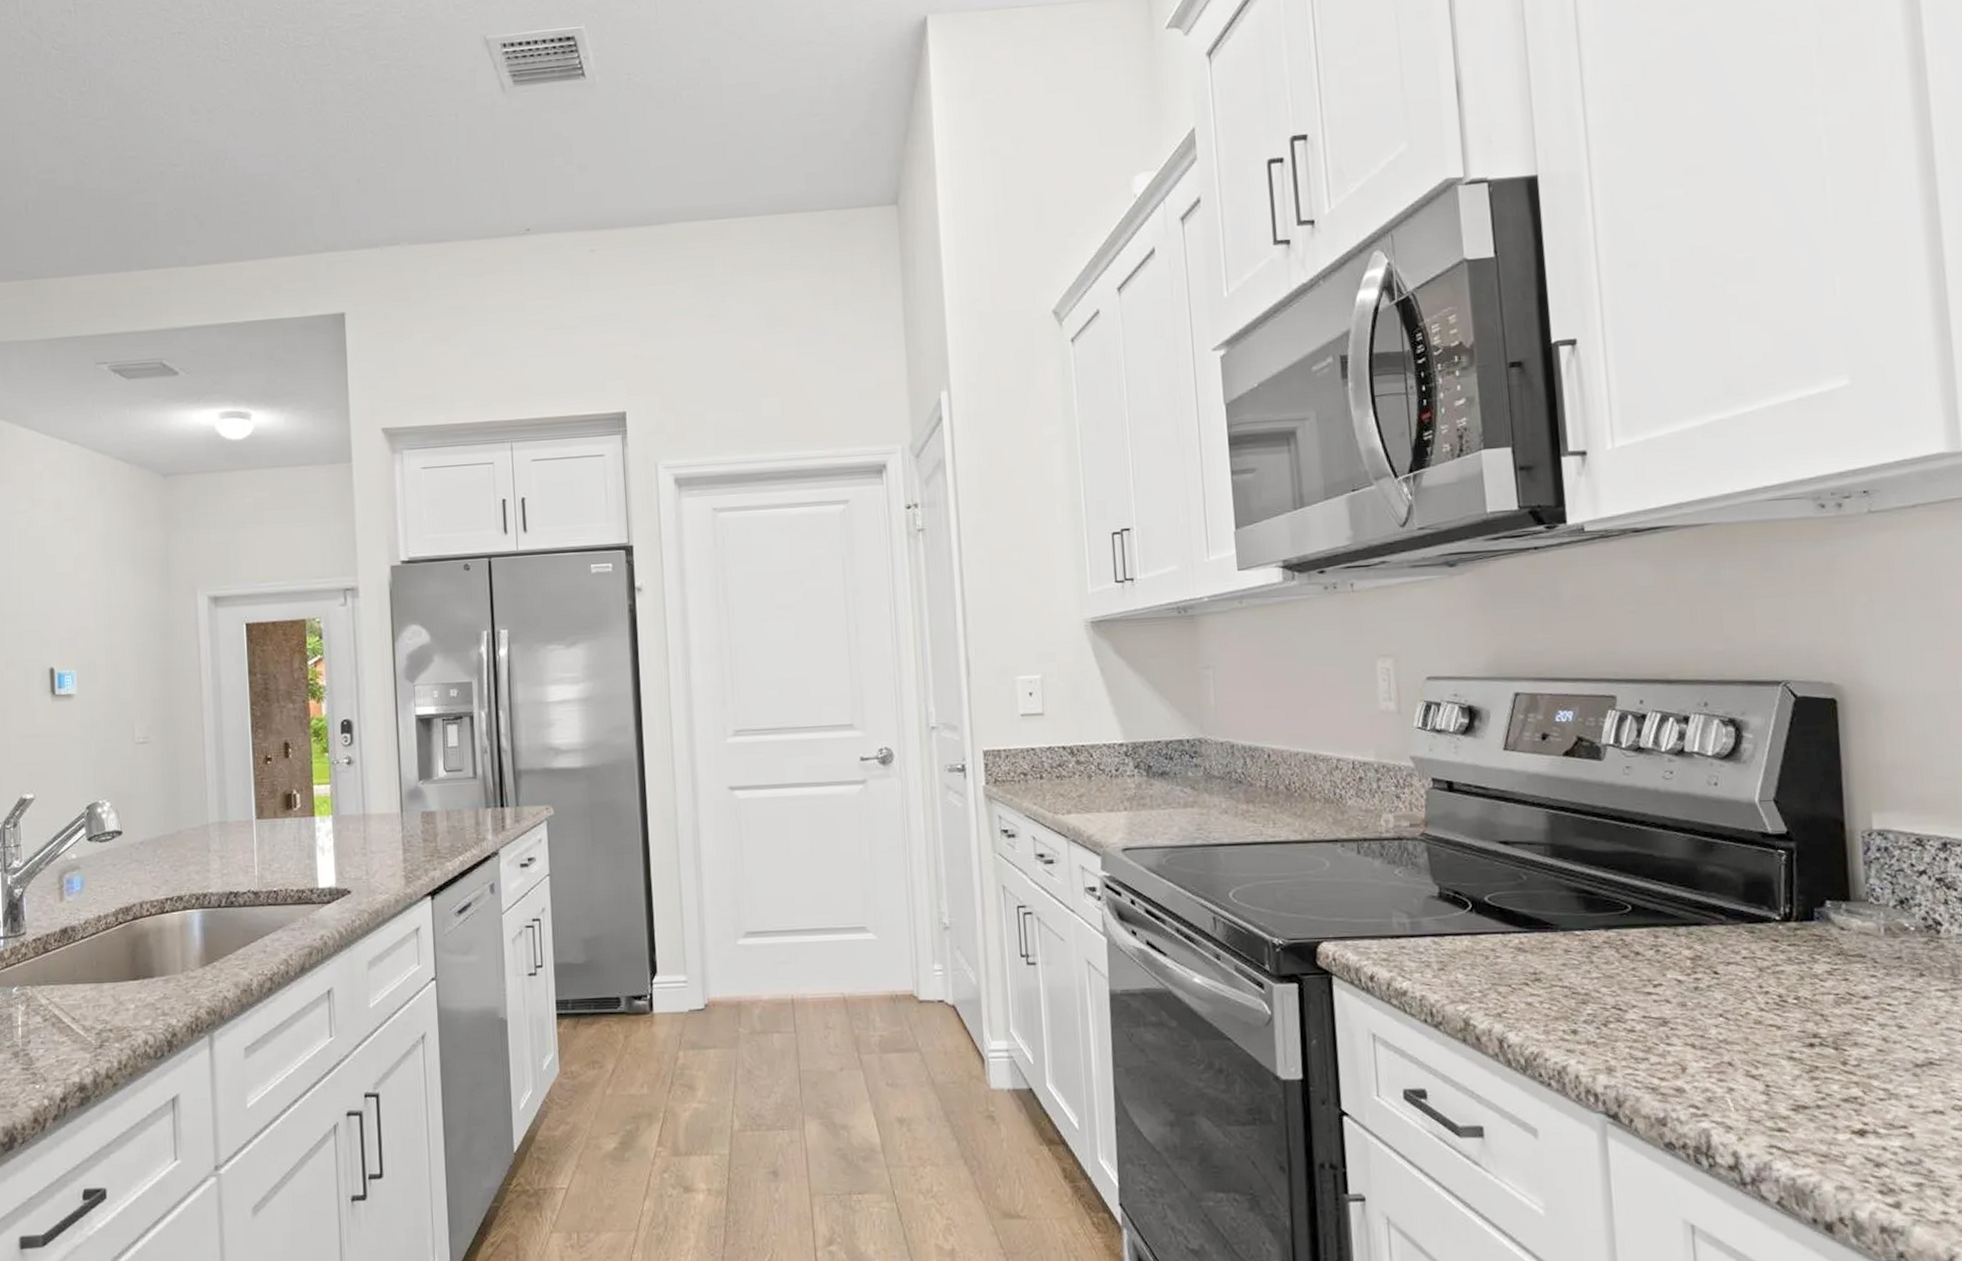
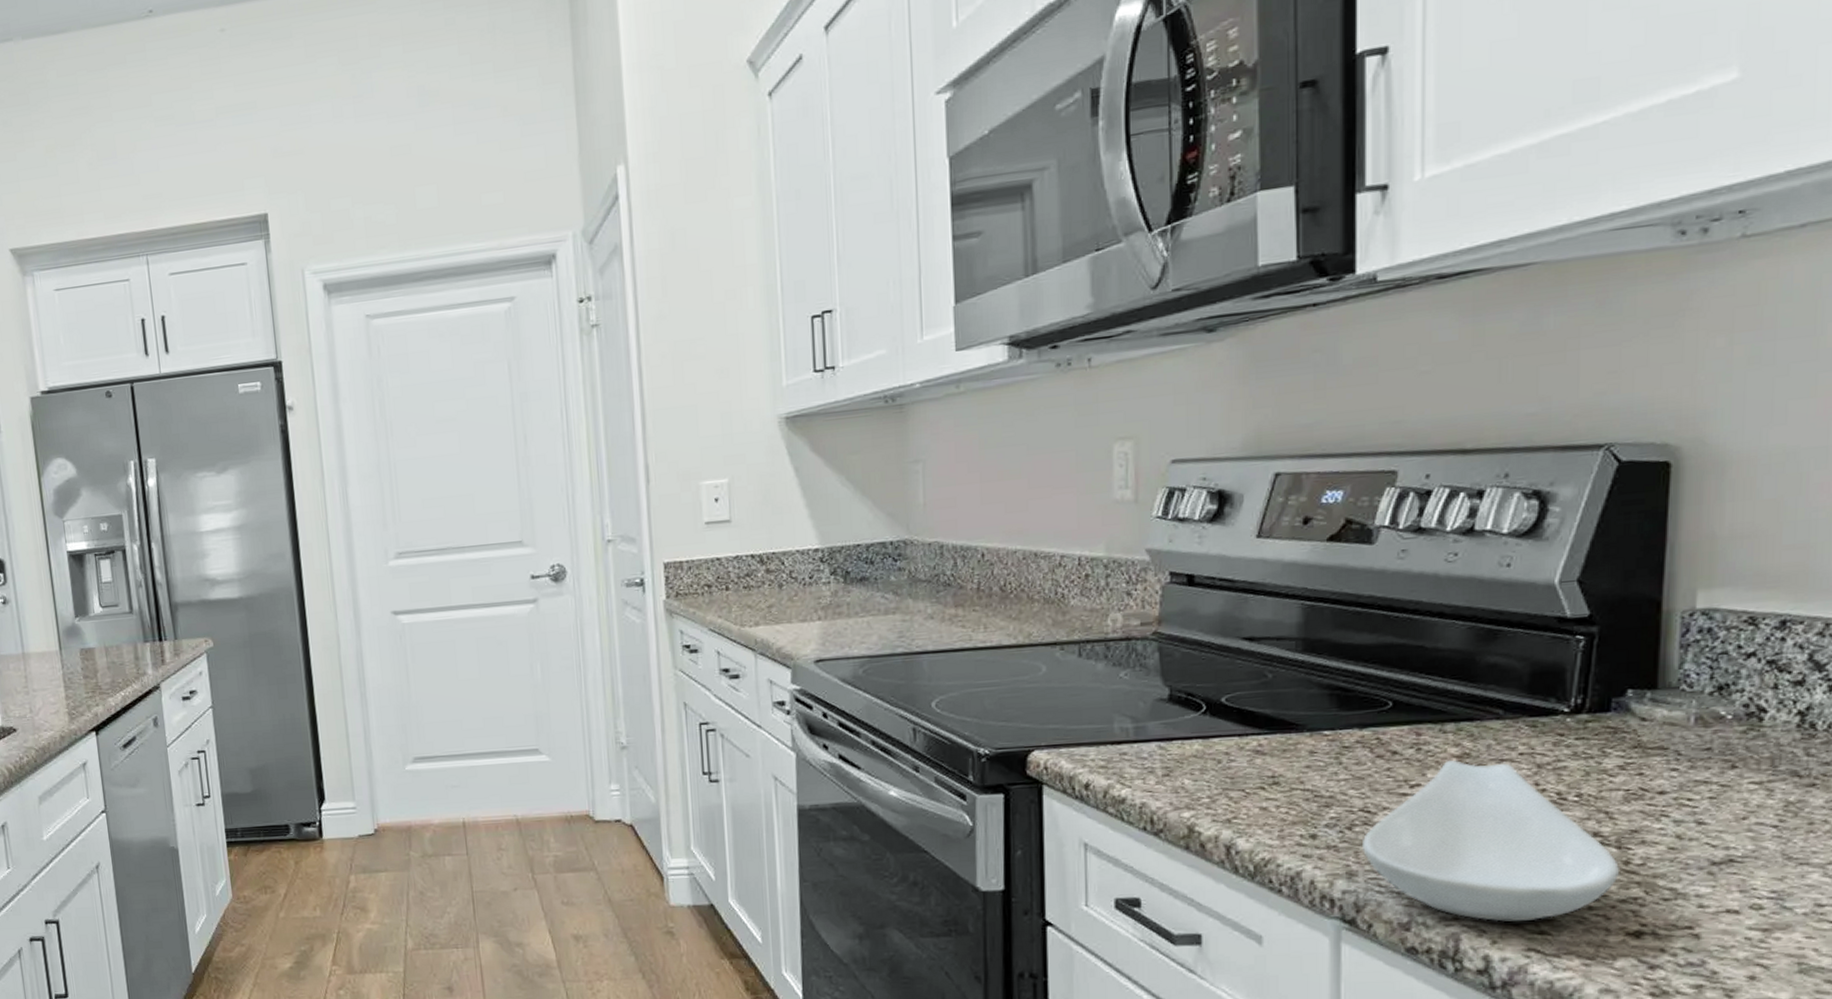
spoon rest: none [1617,961,1840,1119] -> present [1361,759,1621,922]

